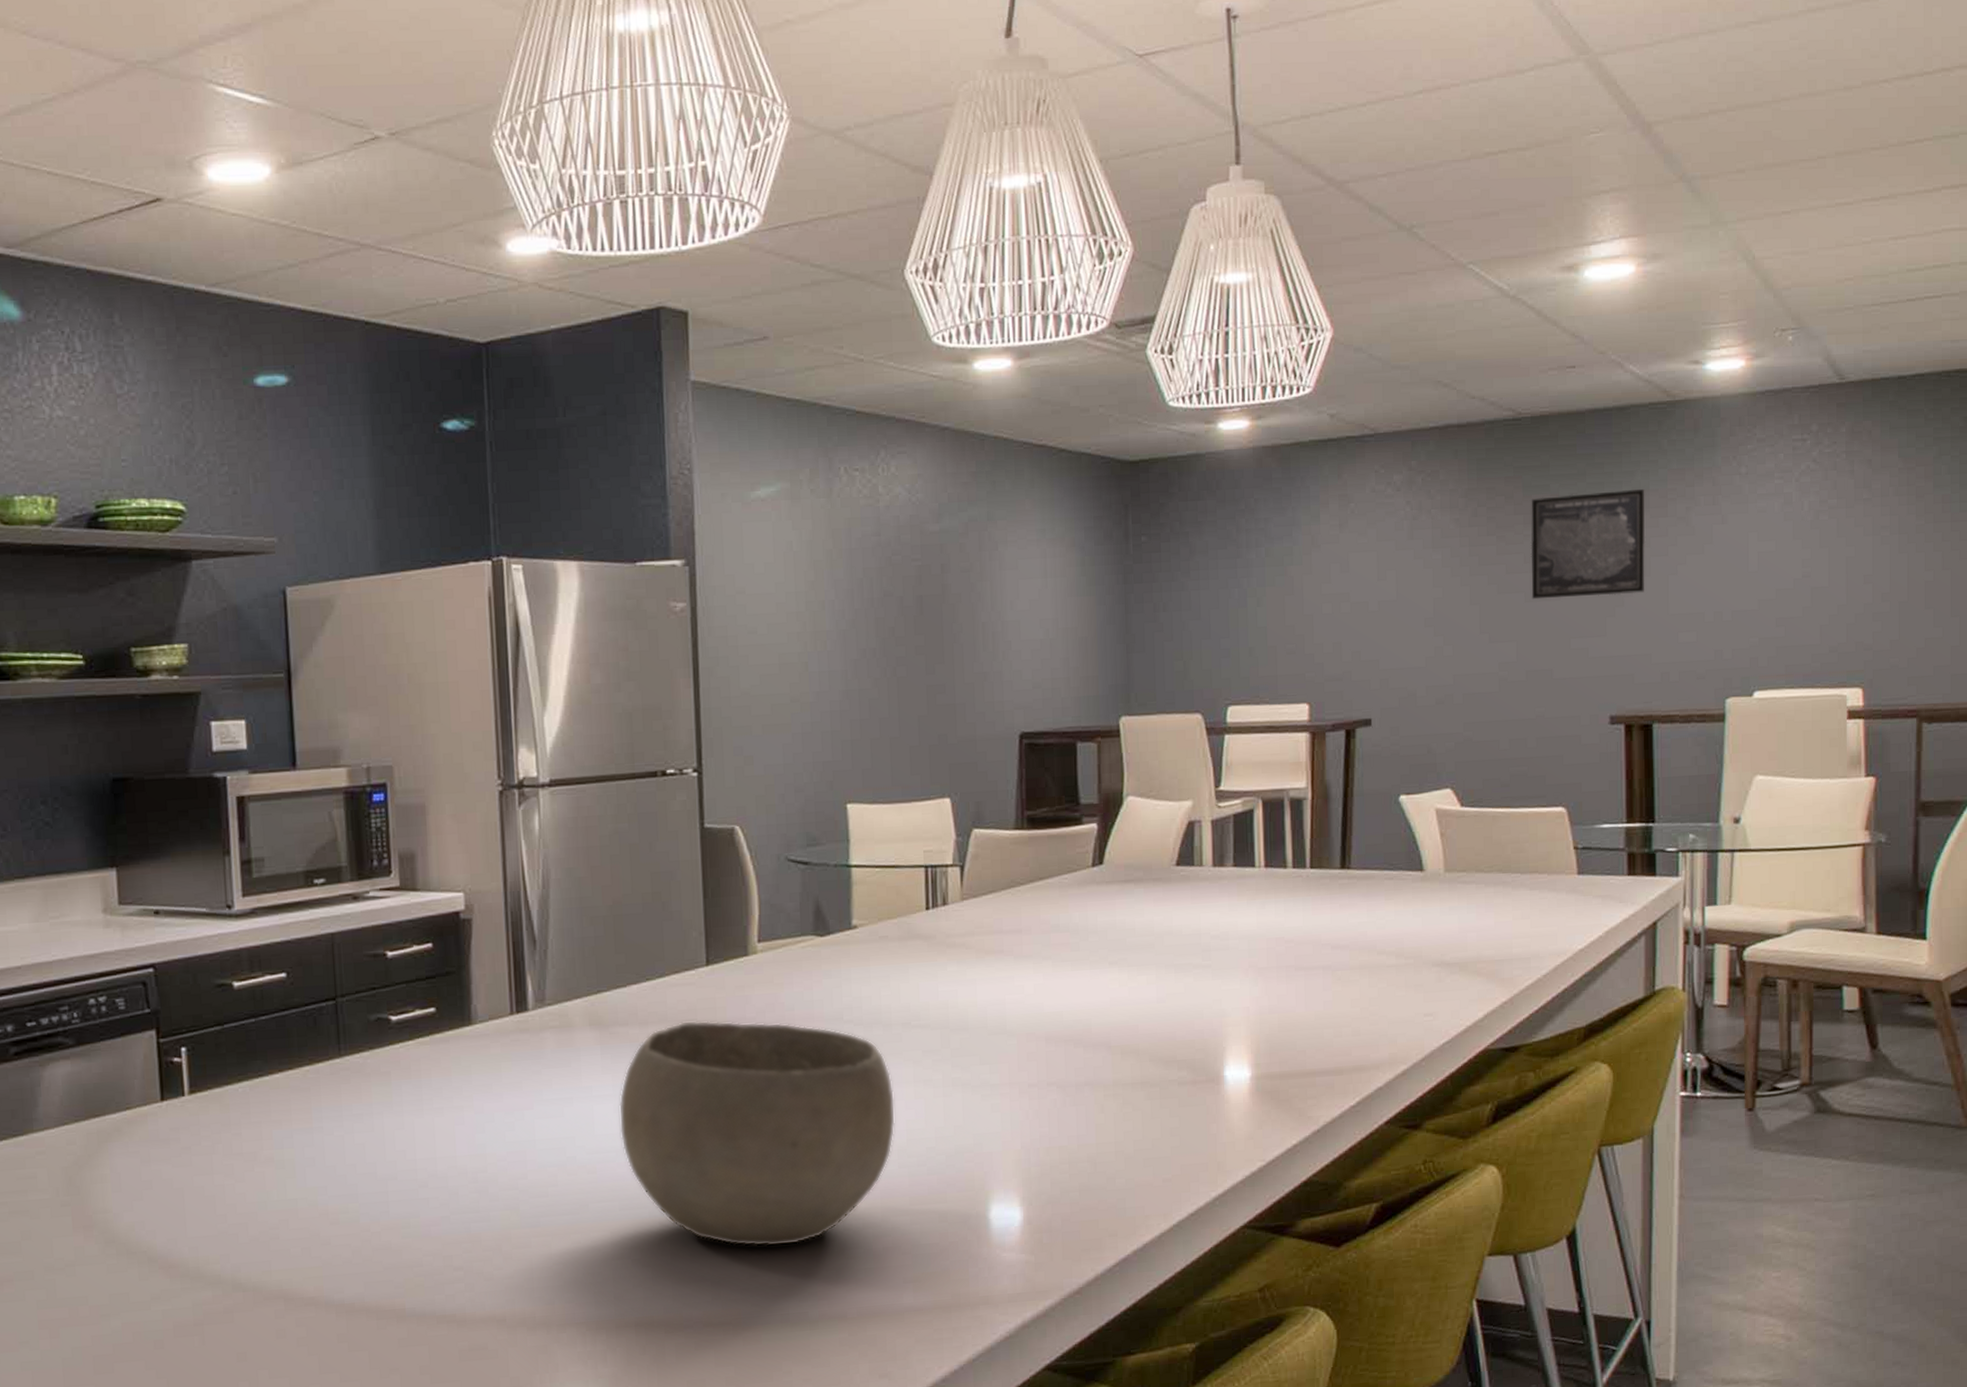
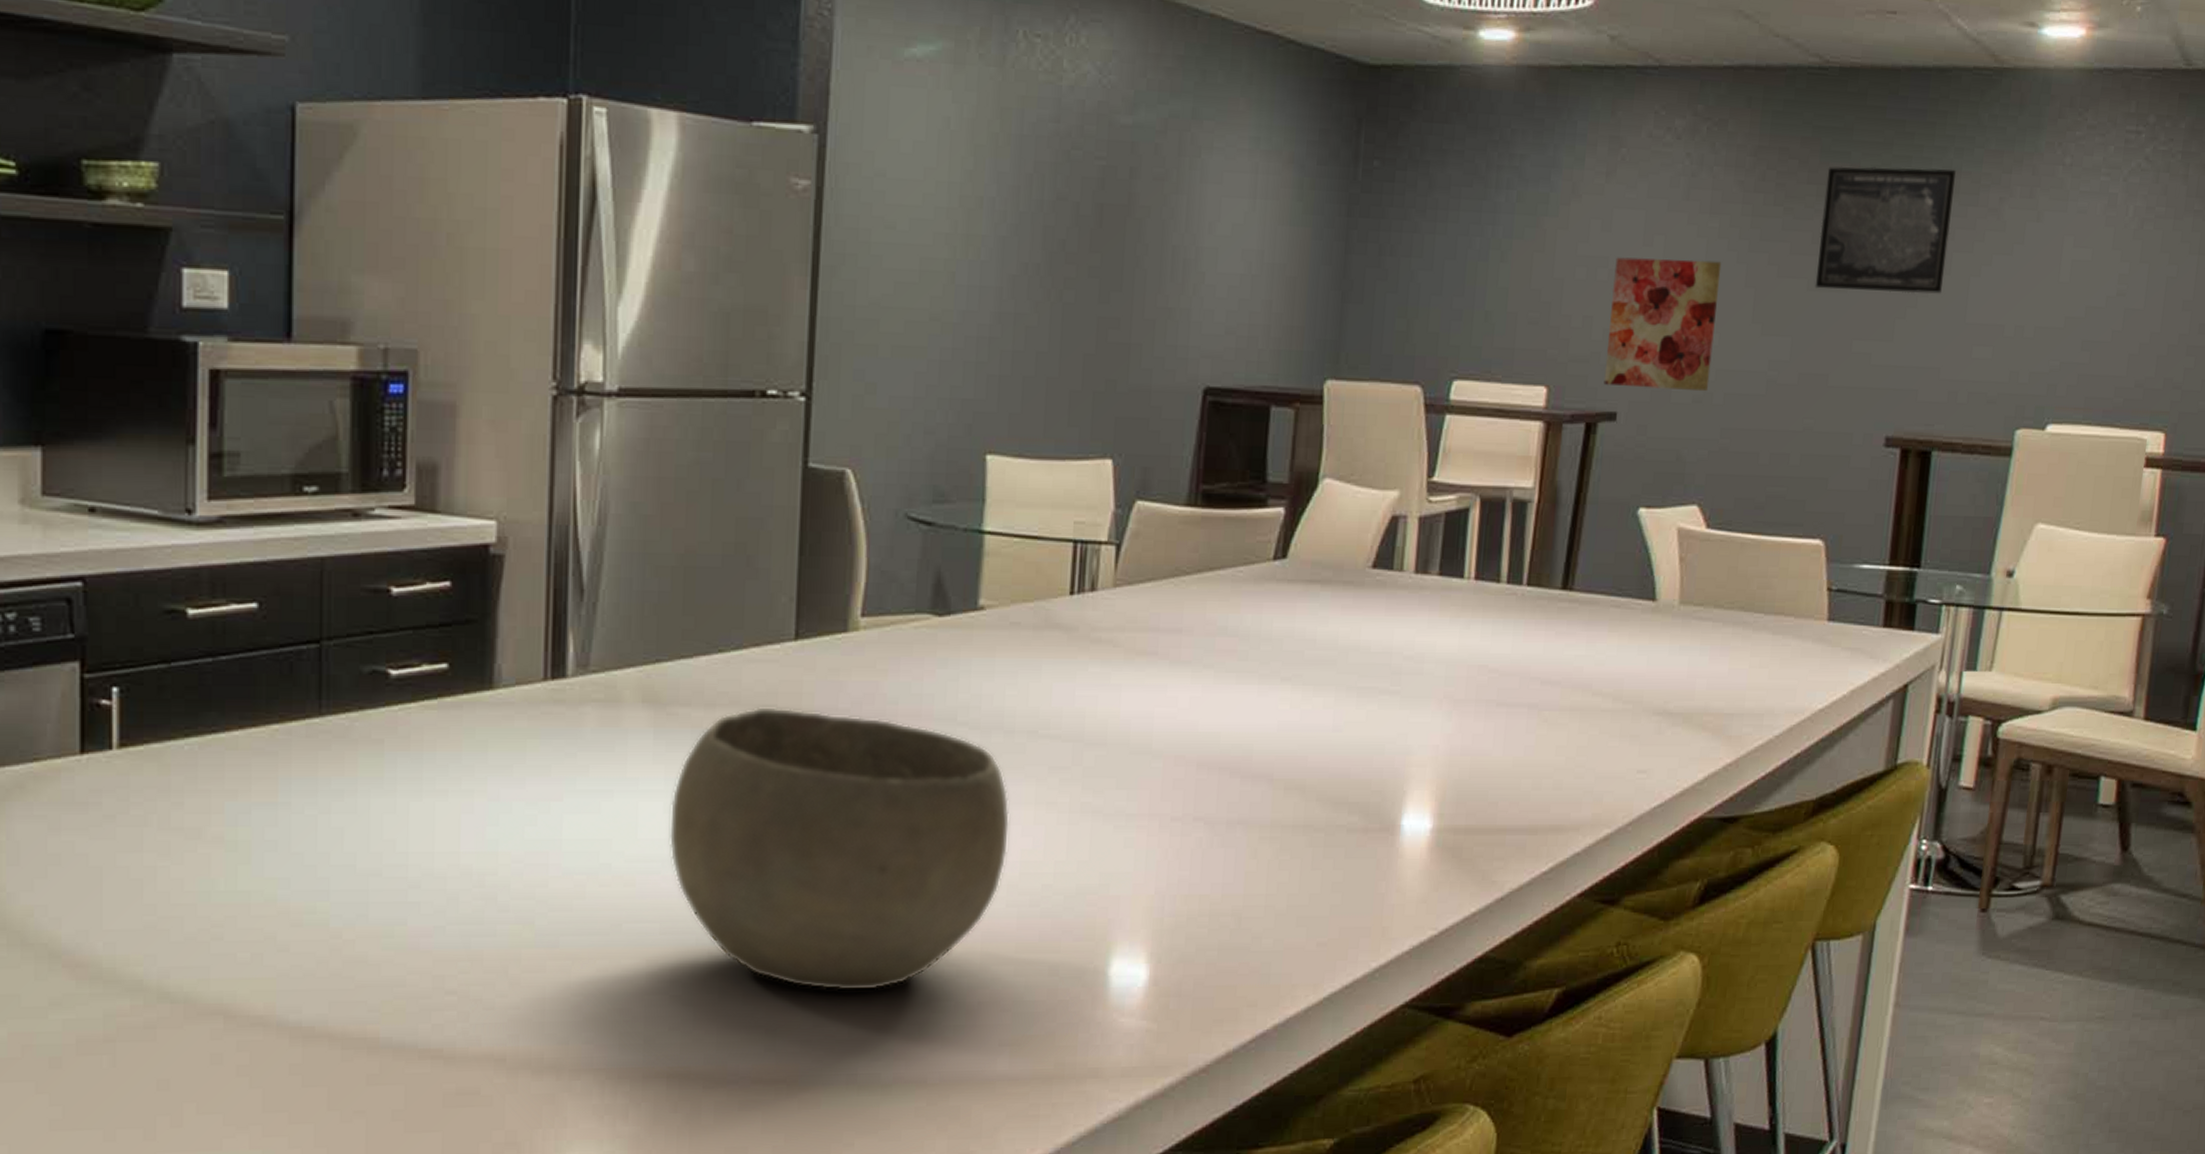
wall art: none [1356,586,1449,697] -> present [1603,257,1722,392]

